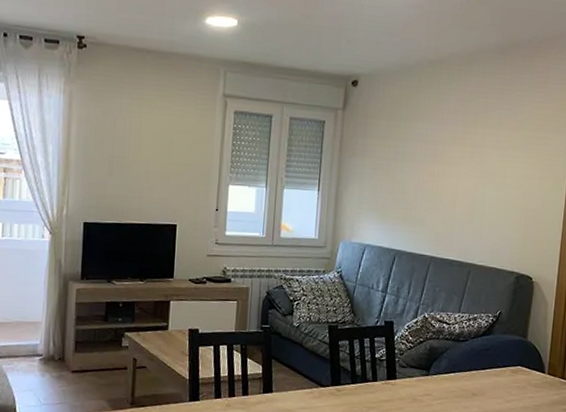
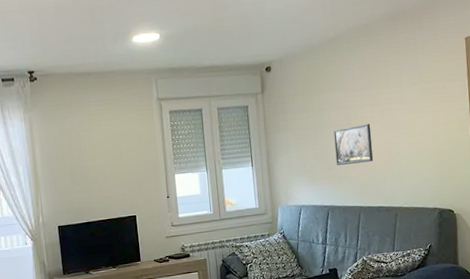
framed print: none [413,164,458,208] -> present [333,124,374,166]

